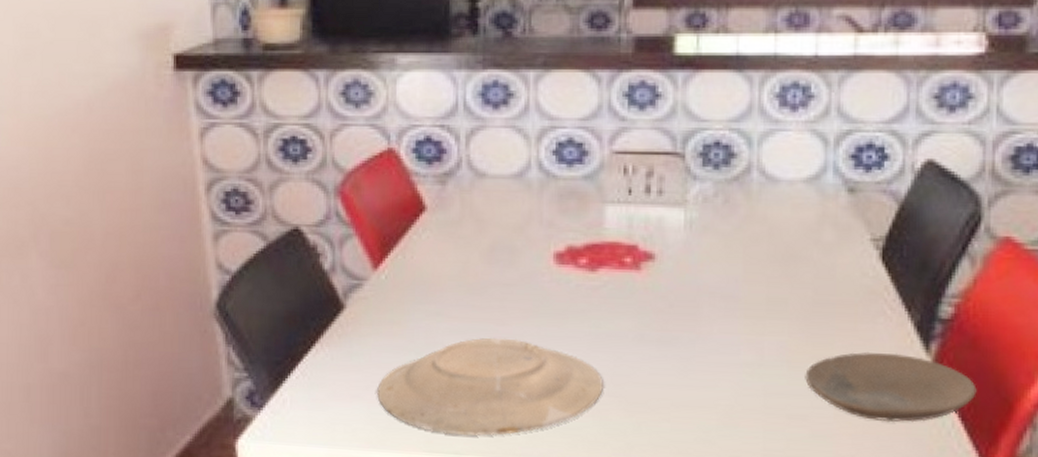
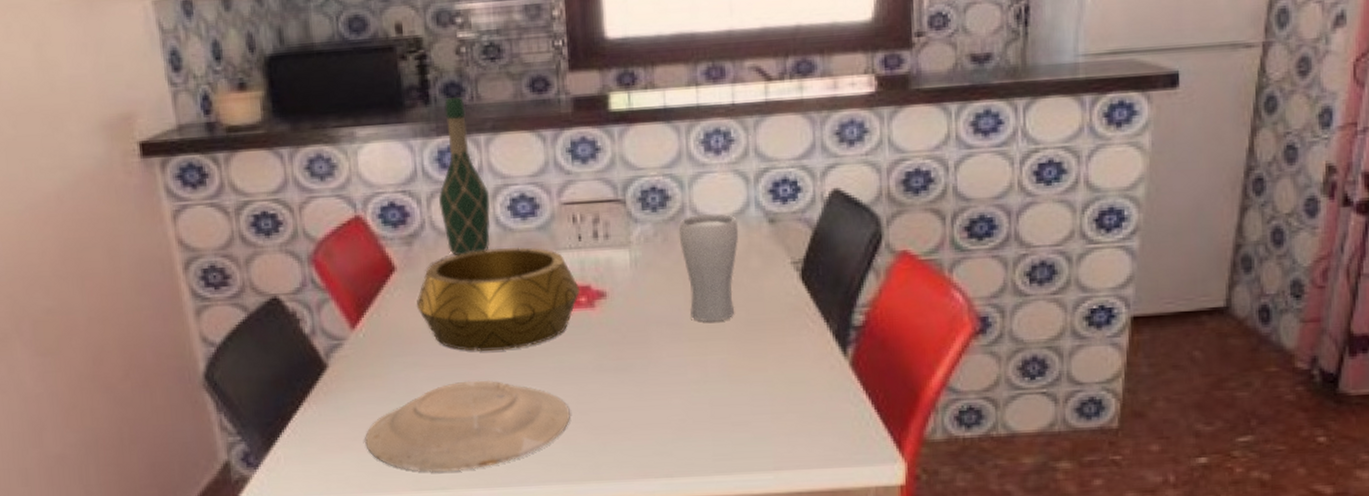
decorative bowl: none [444,195,626,309] -> present [416,247,581,352]
wine bottle: none [478,27,535,201] -> present [438,96,491,256]
drinking glass: none [742,175,812,299] -> present [678,213,739,322]
plate: present [805,351,977,423] -> none [744,359,888,420]

